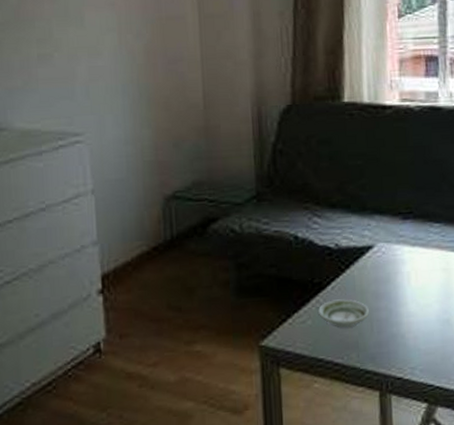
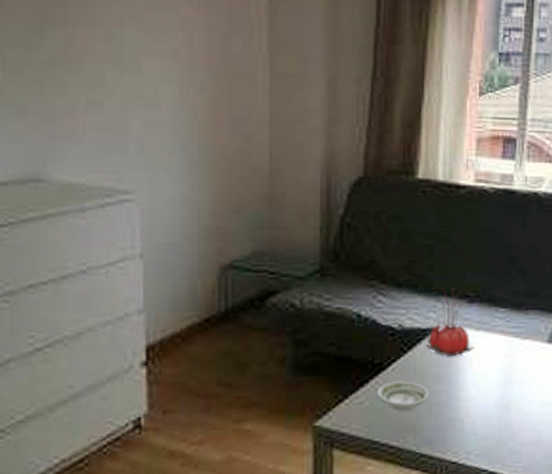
flower: none [361,205,412,274] -> present [424,287,475,357]

